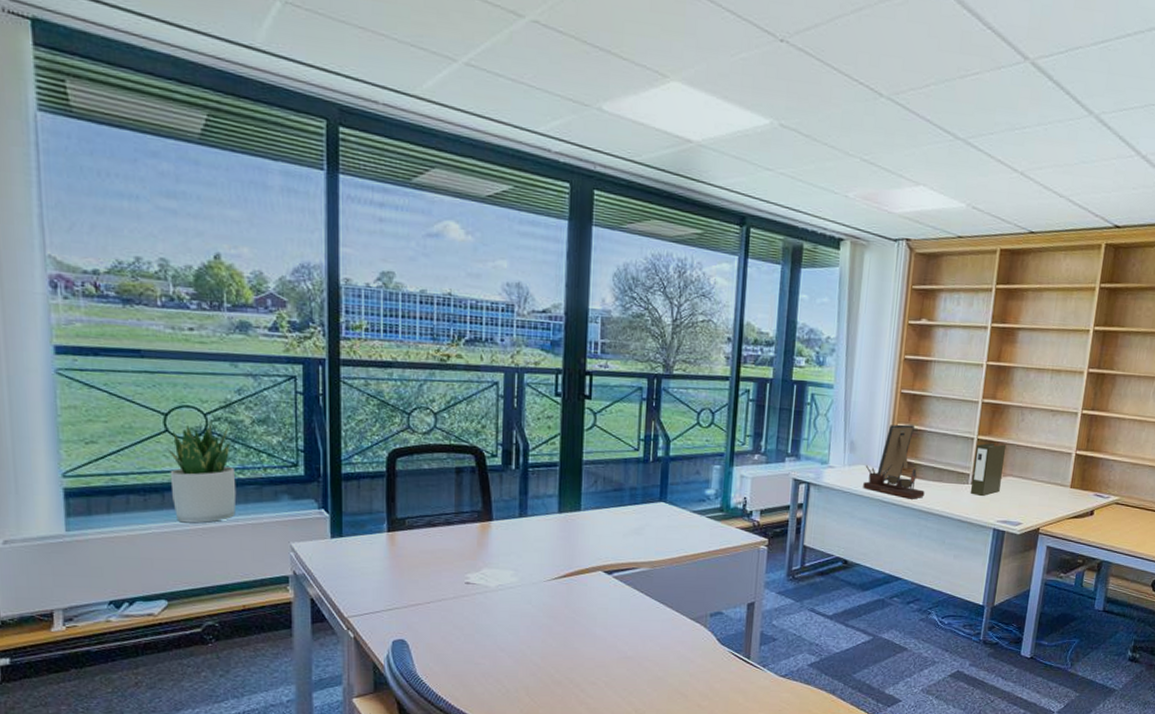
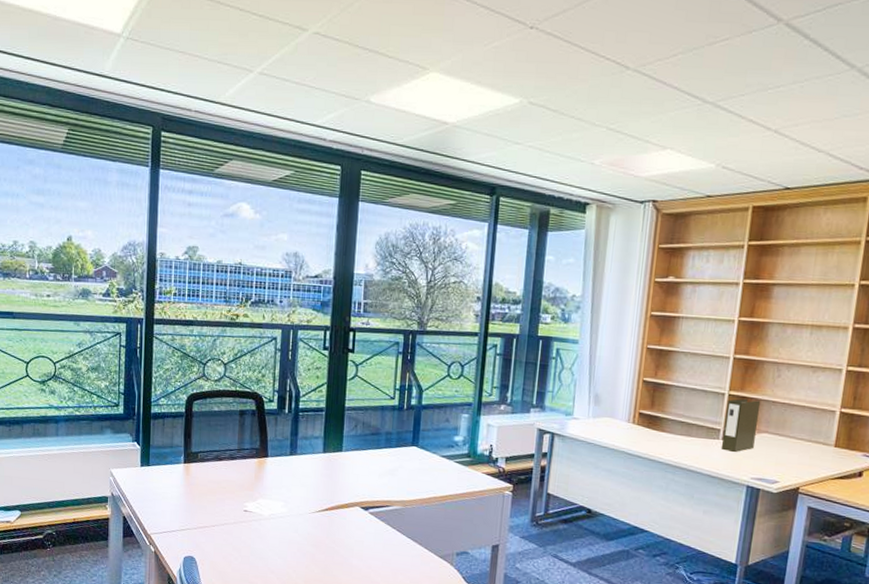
planter: present [166,421,237,524] -> none [26,368,74,450]
desk organizer: present [863,464,925,499] -> none [607,417,672,453]
picture frame: present [877,424,914,481] -> none [622,378,661,434]

